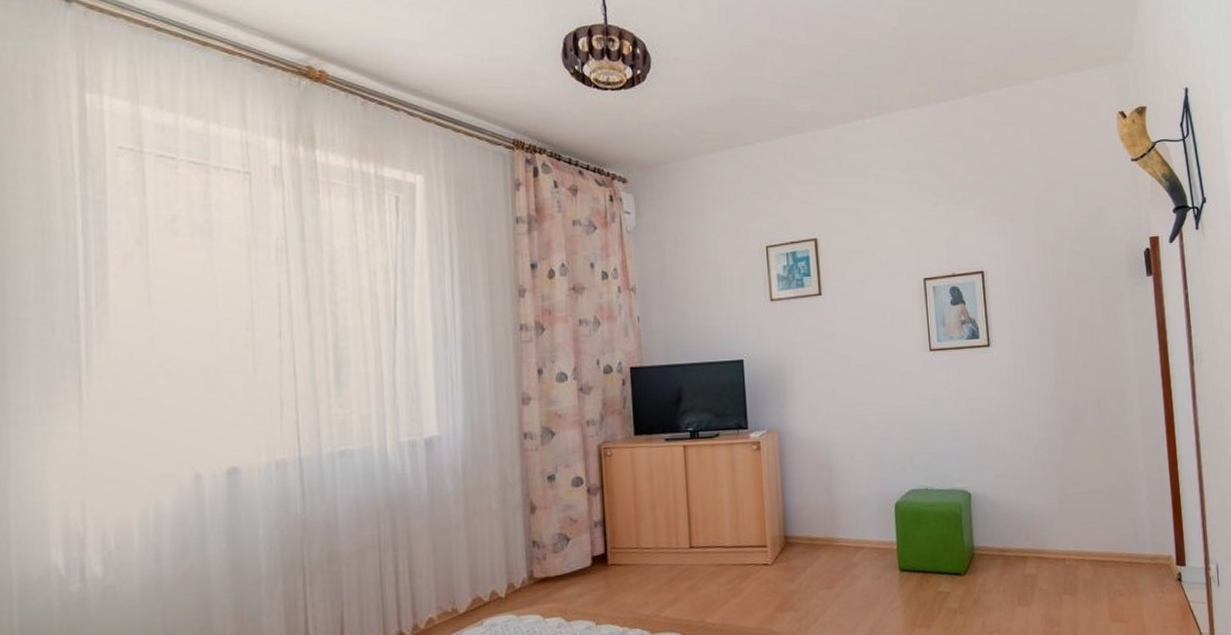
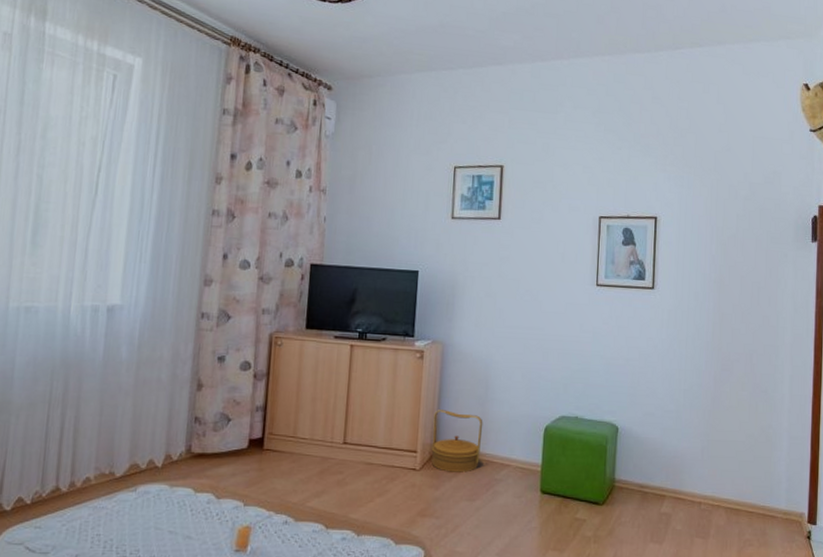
basket: none [779,499,832,563] -> present [431,410,483,473]

